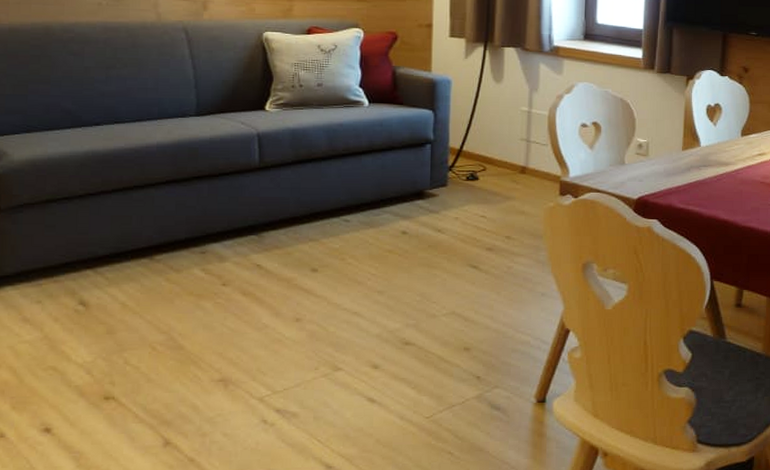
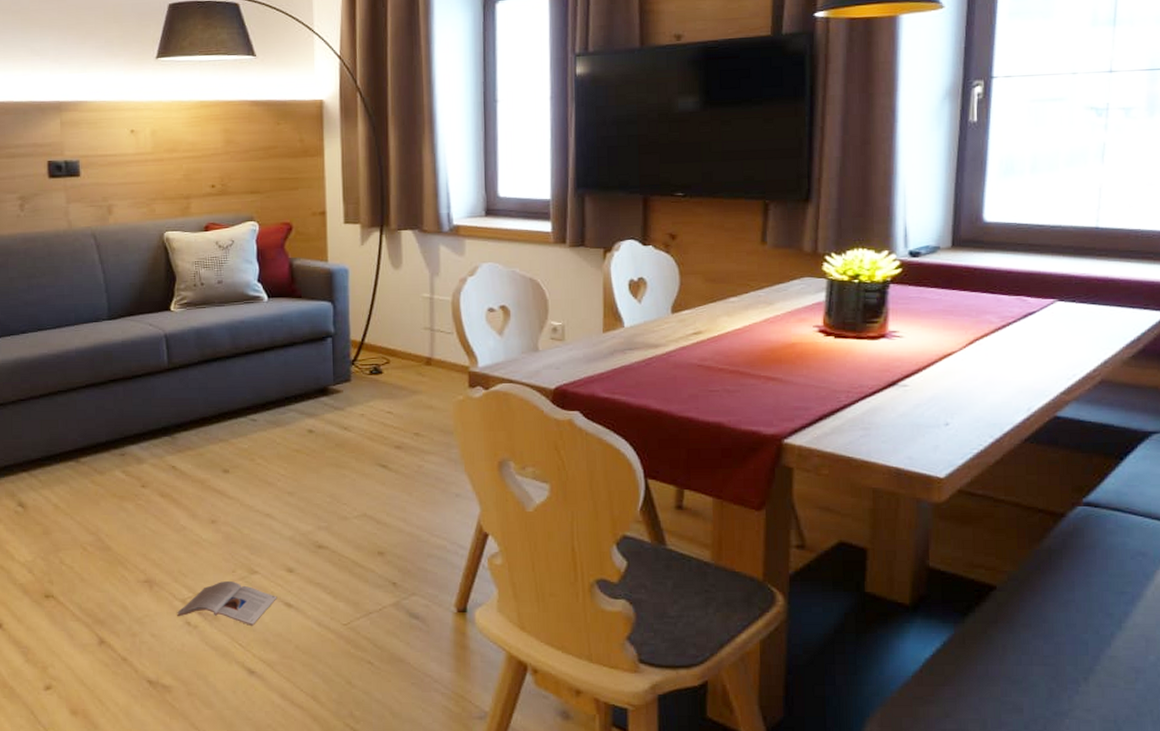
magazine: none [253,379,361,422] -> present [177,581,277,626]

